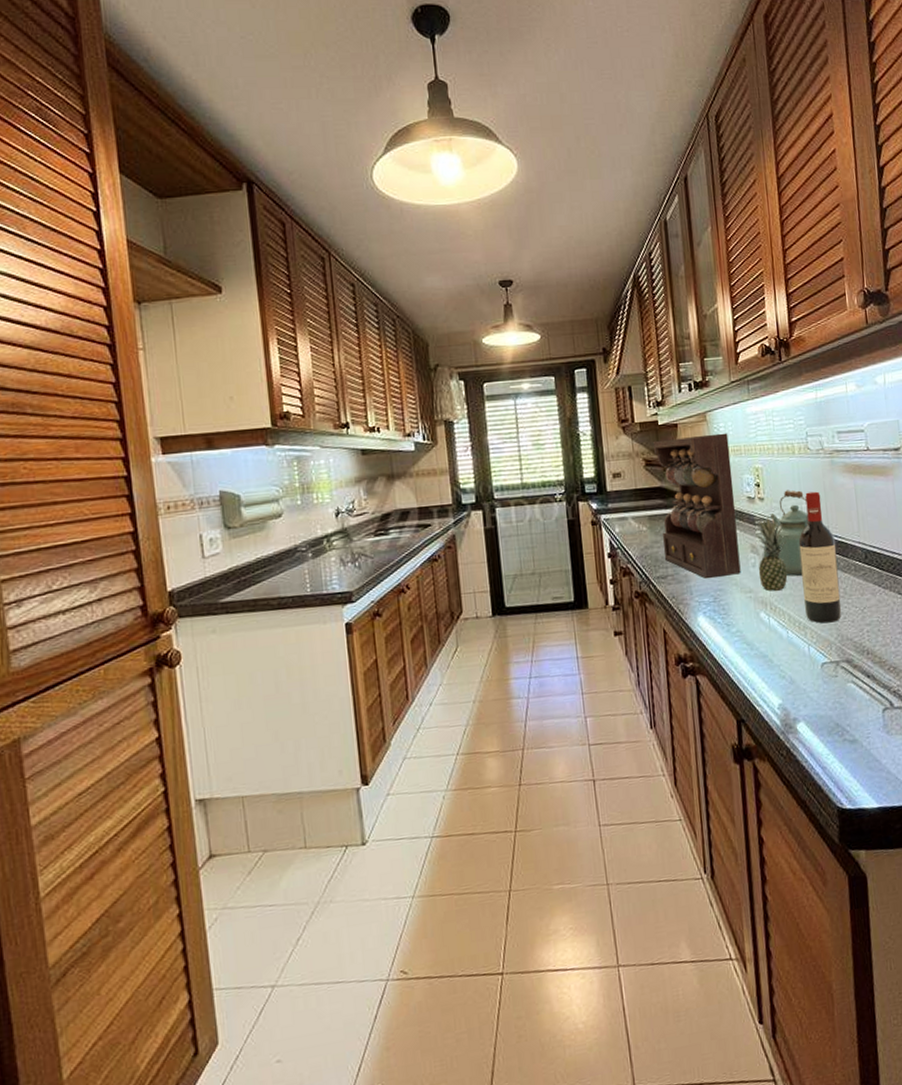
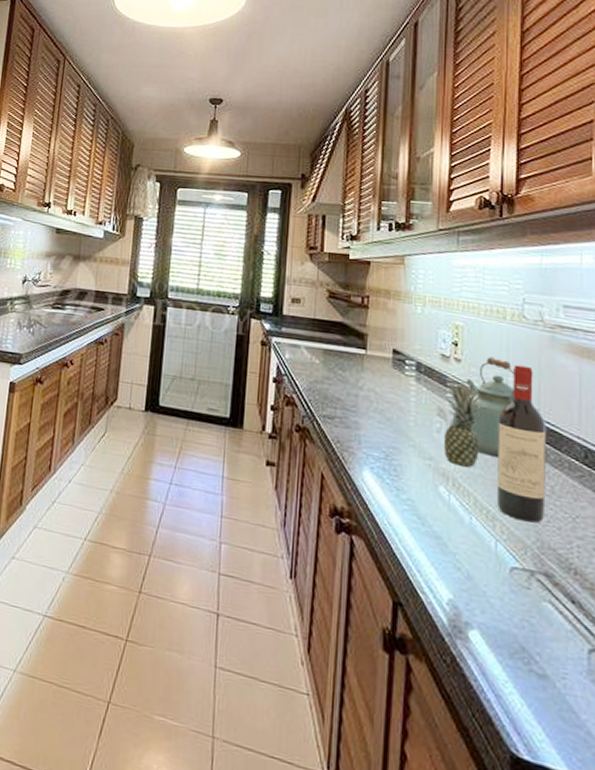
spice rack: present [653,433,741,578] -> none [335,274,427,436]

